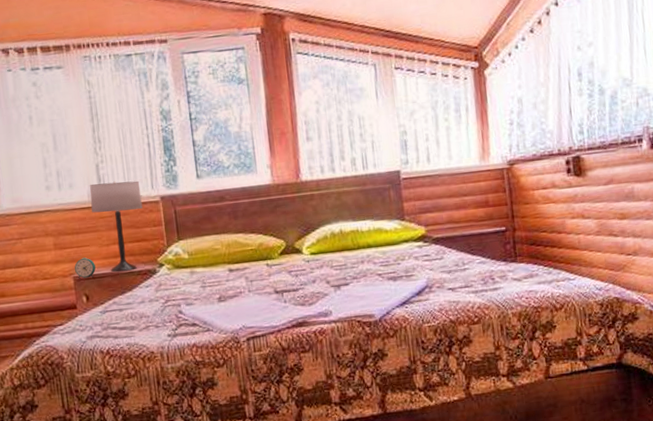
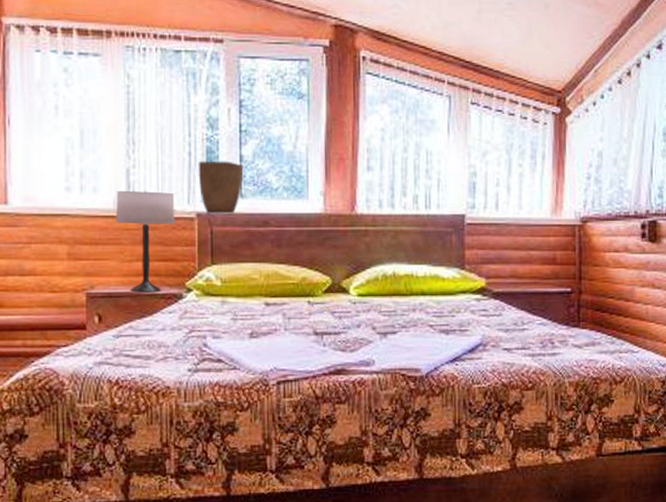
alarm clock: present [74,257,96,279] -> none [89,271,113,296]
vase: none [157,147,198,196] -> present [198,161,244,215]

